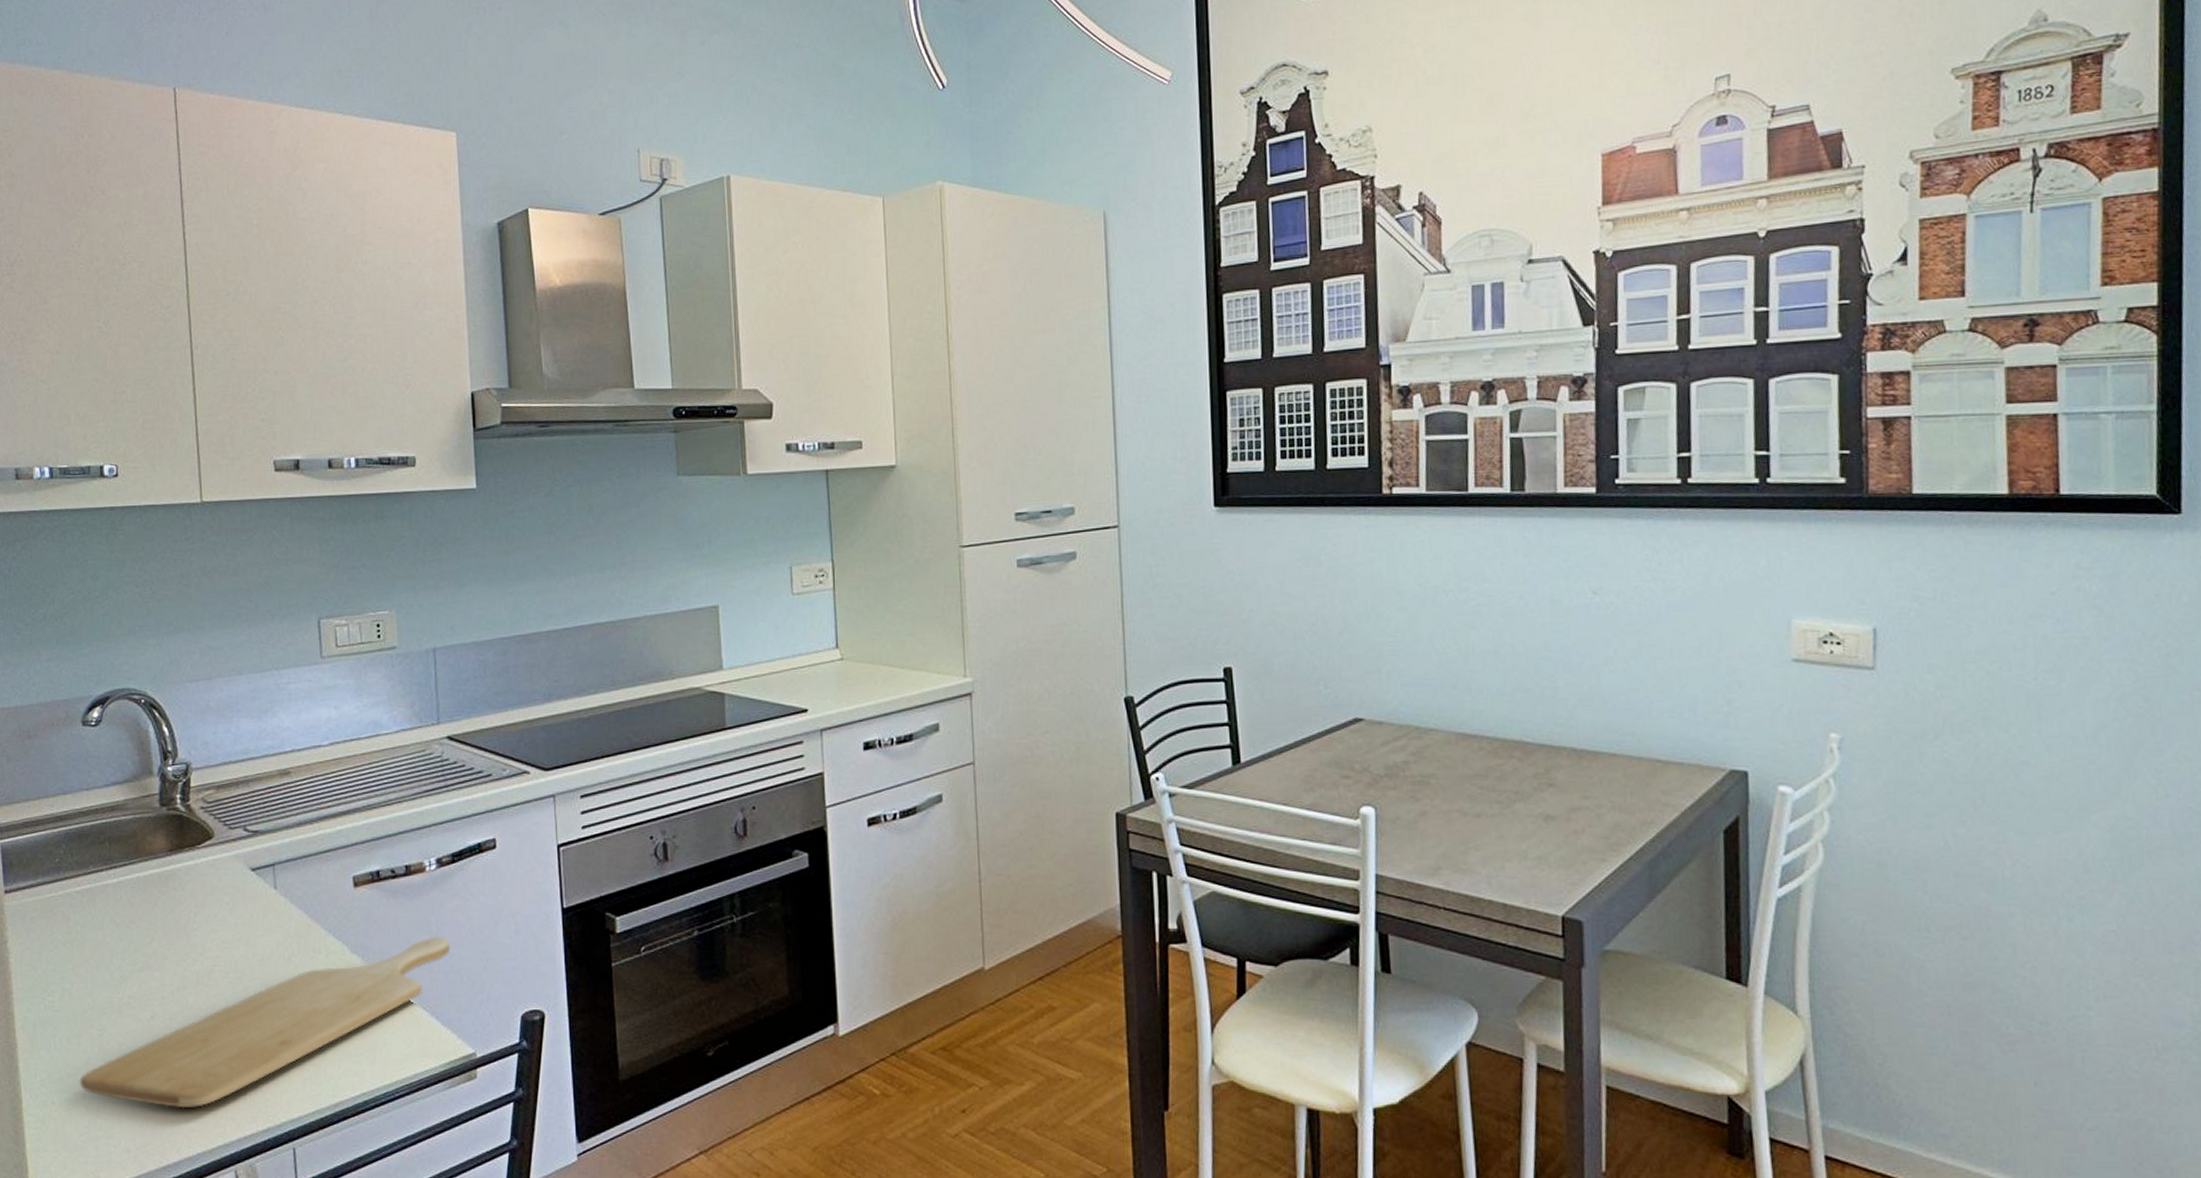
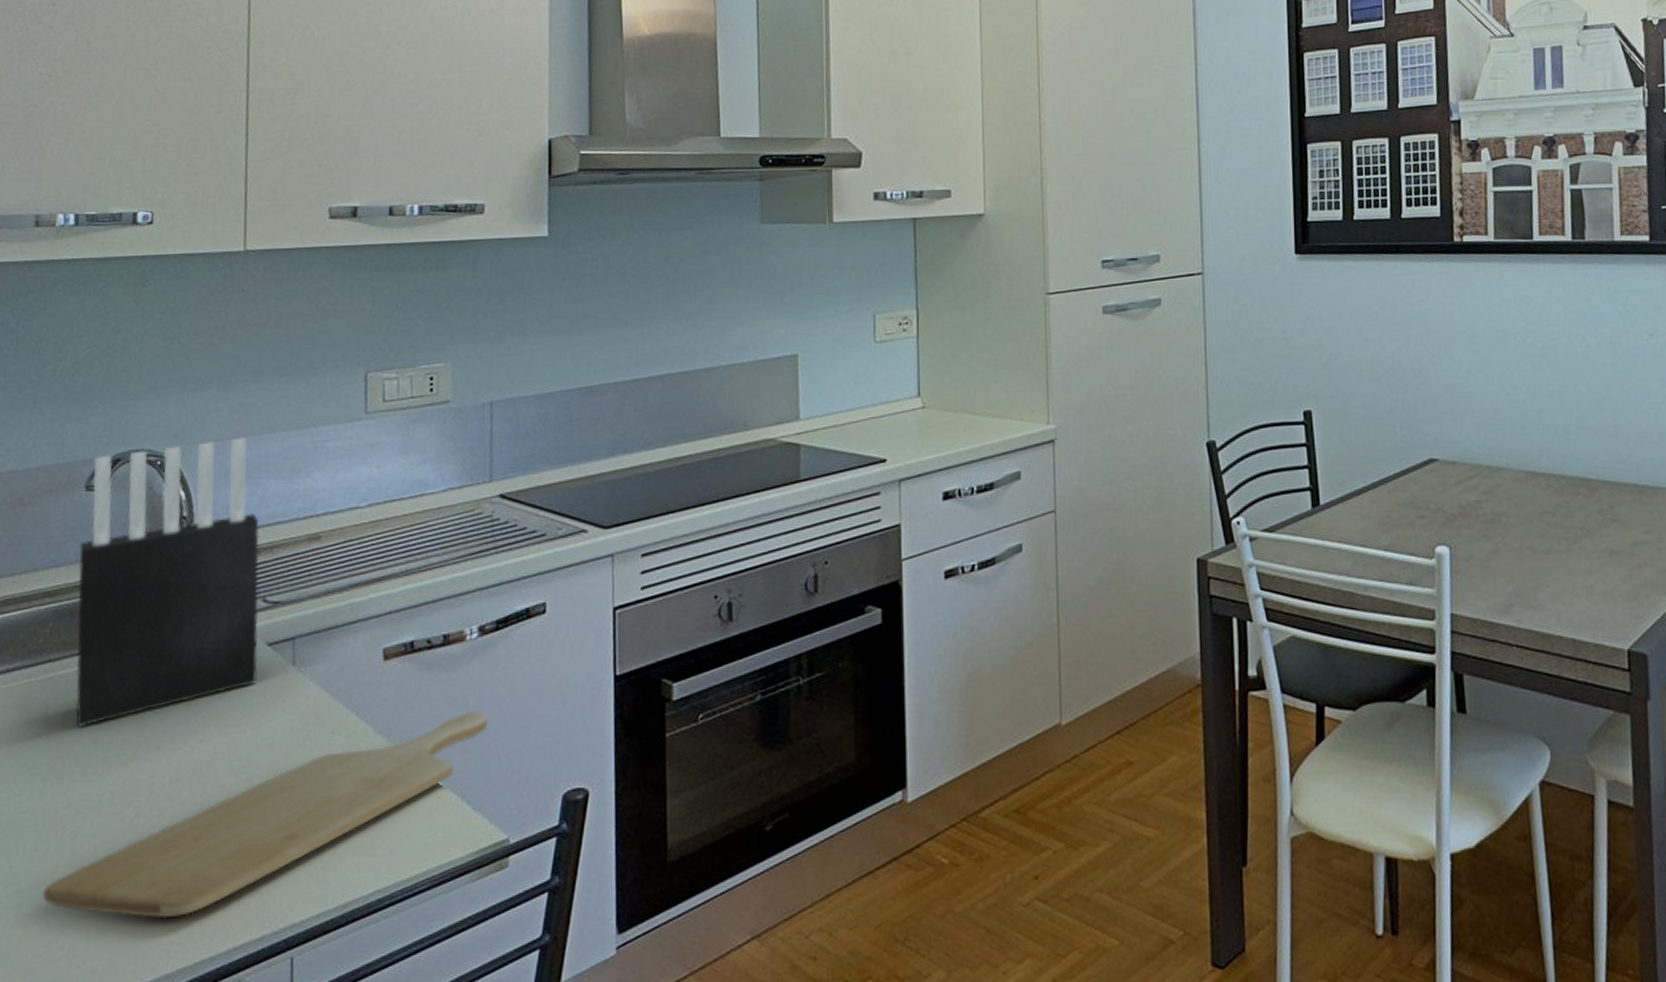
knife block: none [81,679,245,938] -> present [75,437,260,727]

